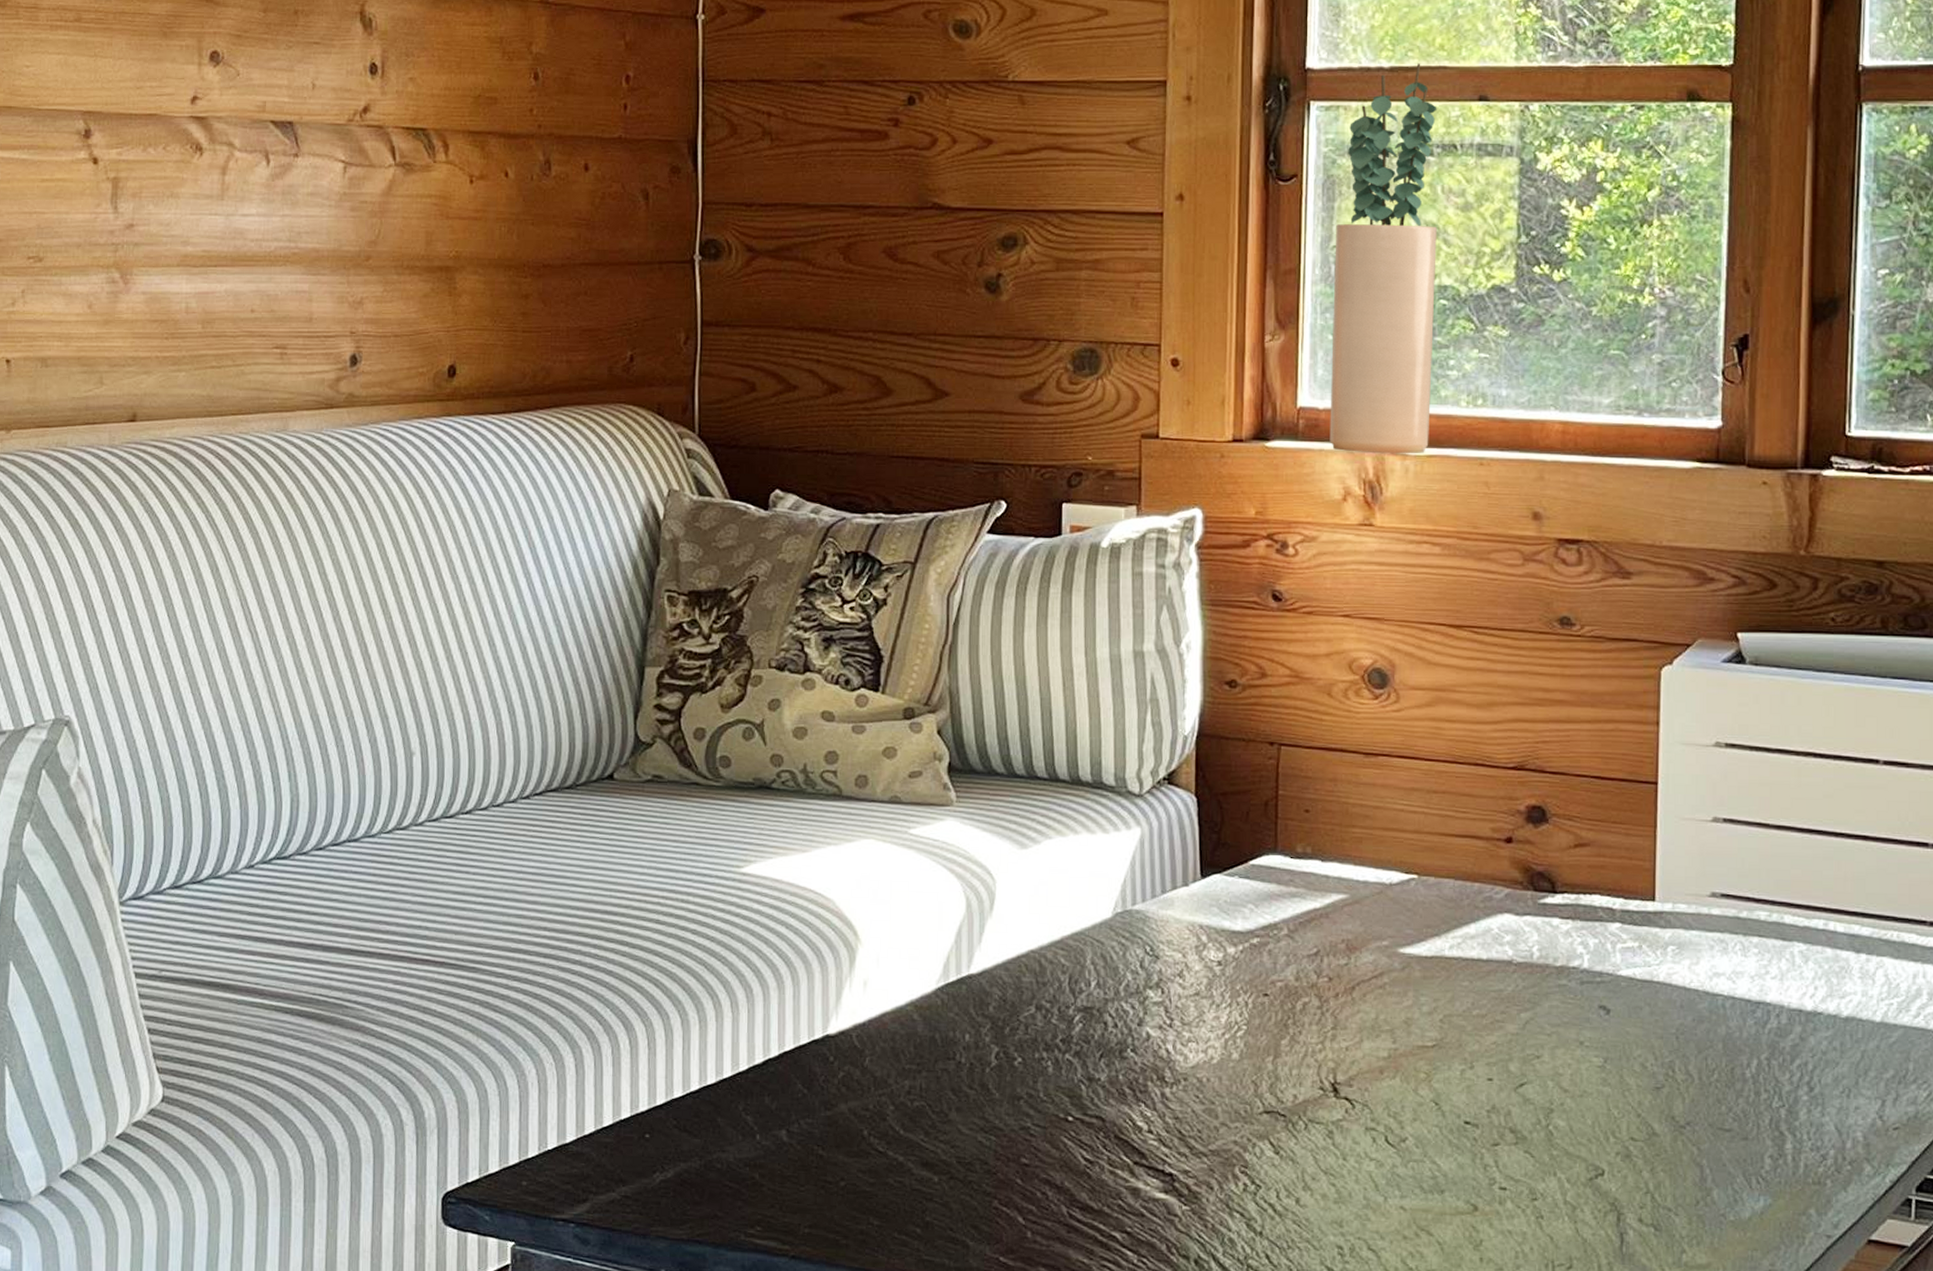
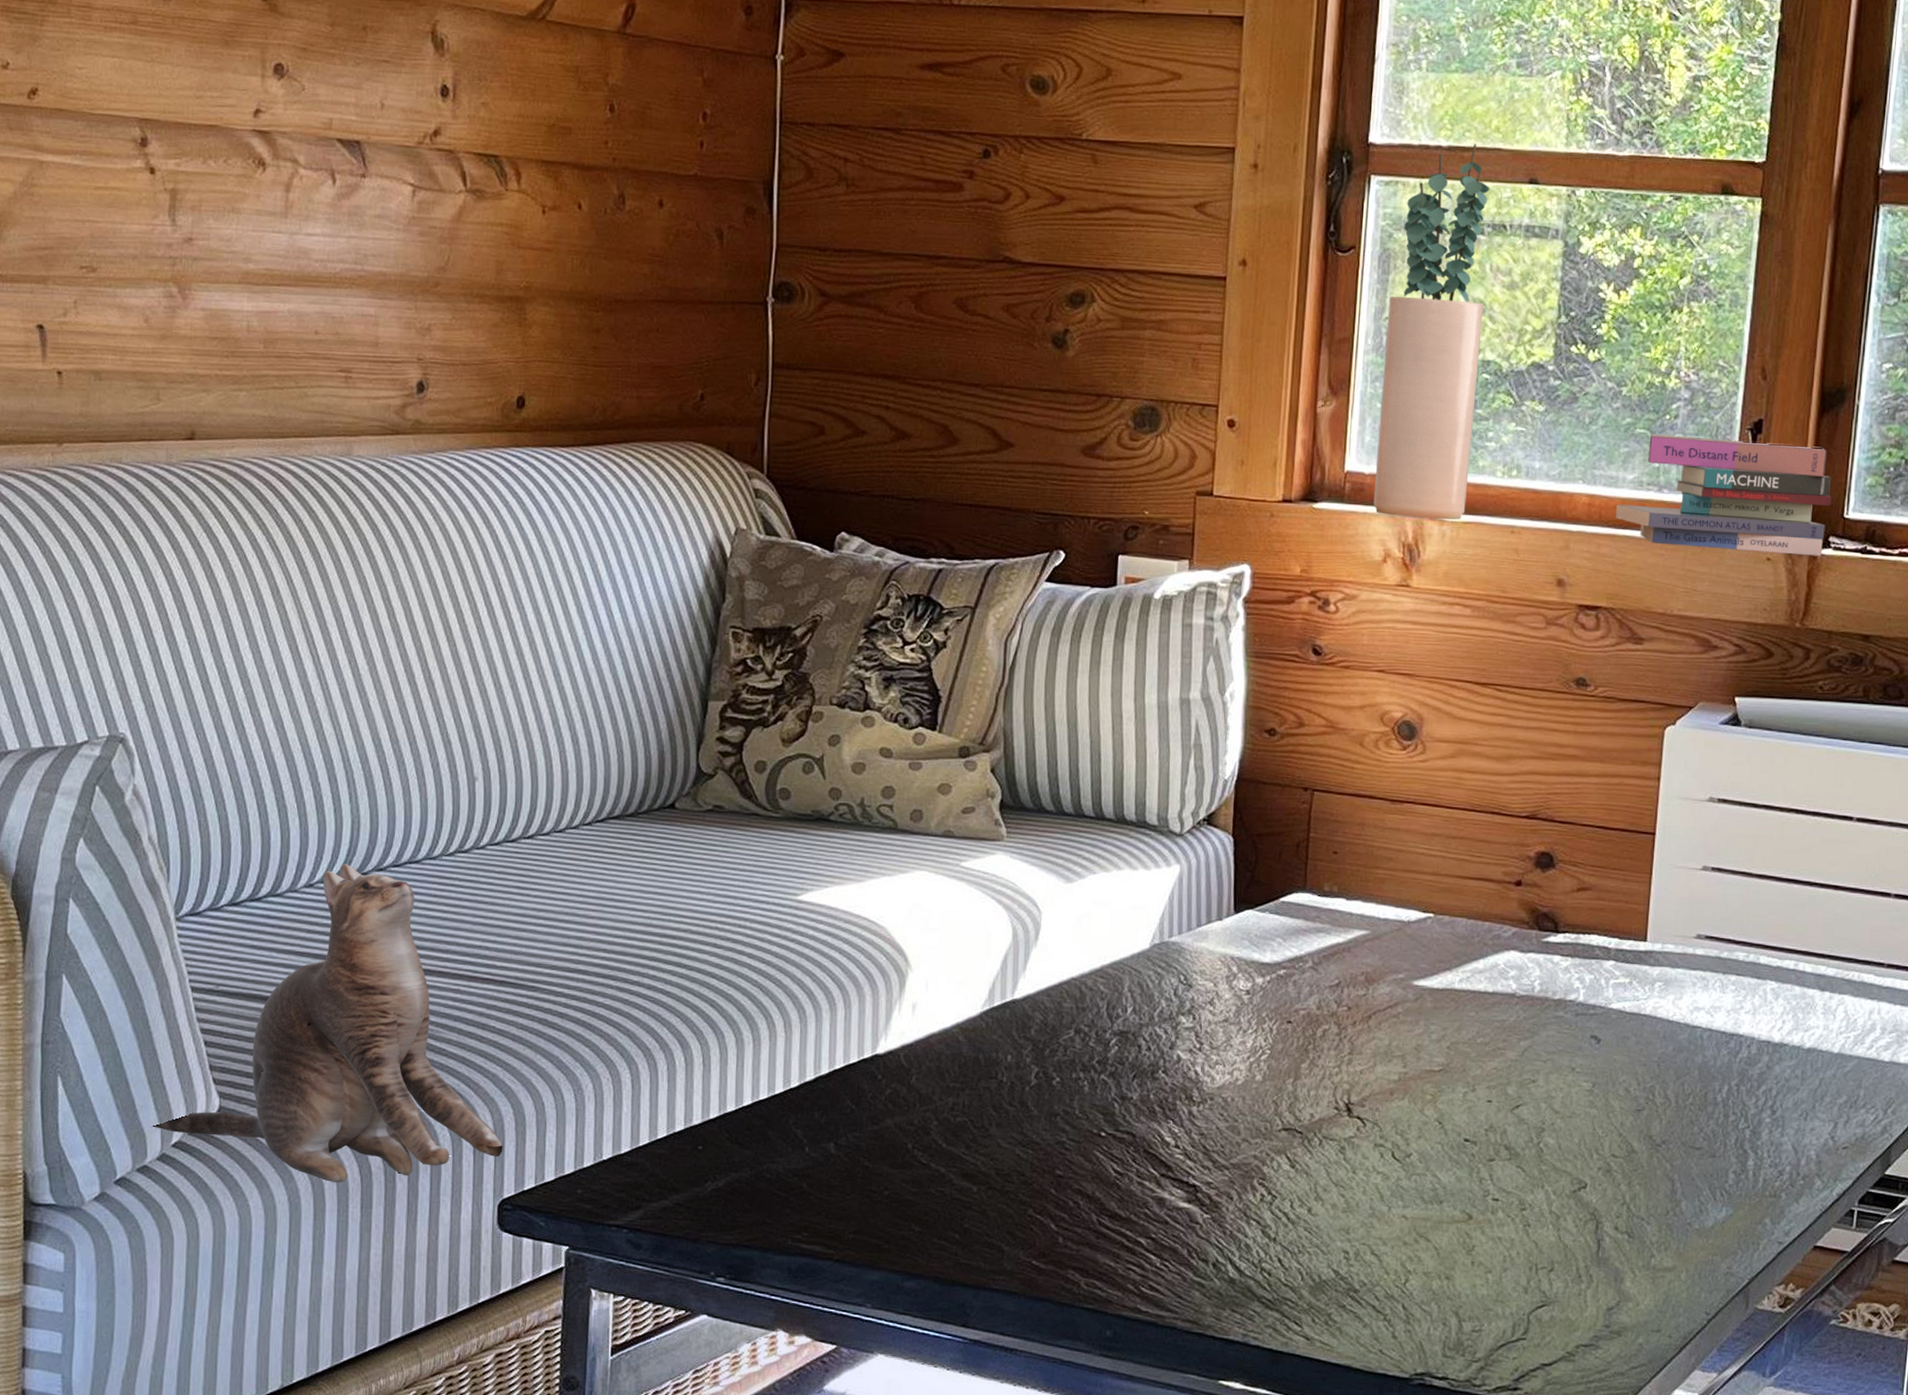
cat: none [98,843,446,1175] -> present [153,864,503,1183]
books: none [1593,355,1831,478] -> present [1616,434,1832,557]

